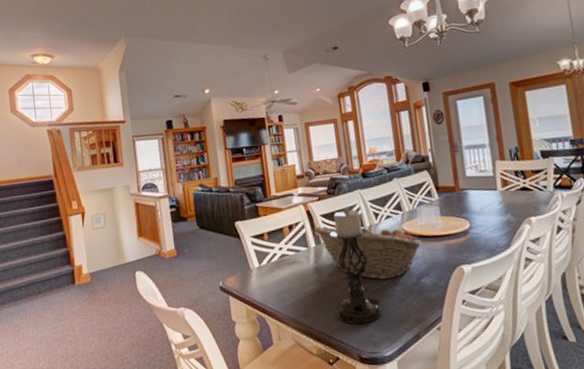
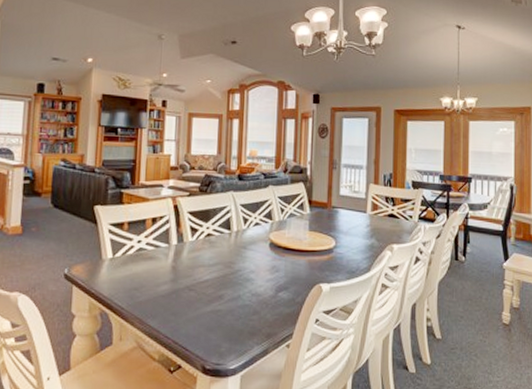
fruit basket: present [313,223,422,280] -> none [178,224,286,289]
candle holder: present [330,208,382,325] -> none [186,209,234,333]

